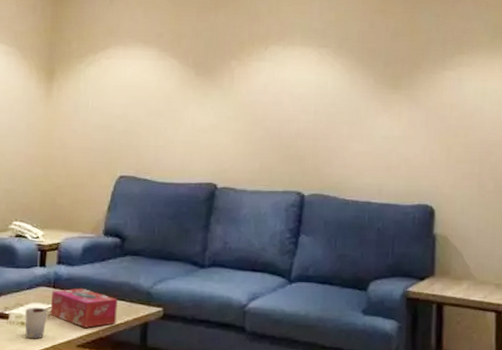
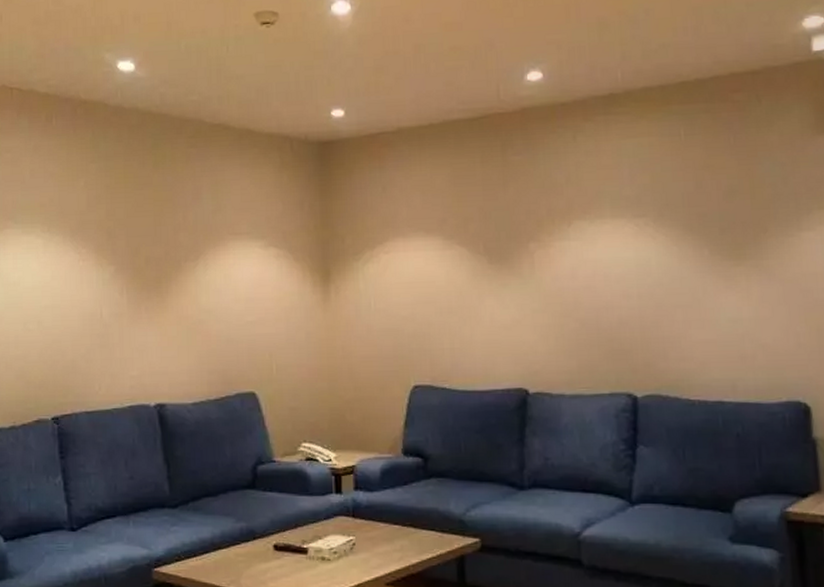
cup: present [25,307,48,339] -> none [325,539,350,577]
tissue box: present [50,288,118,328] -> none [351,516,428,563]

